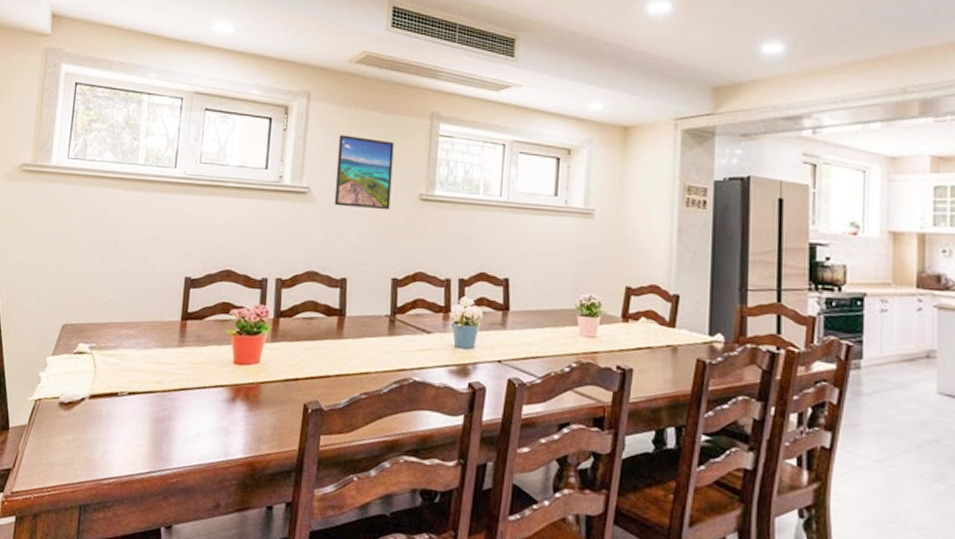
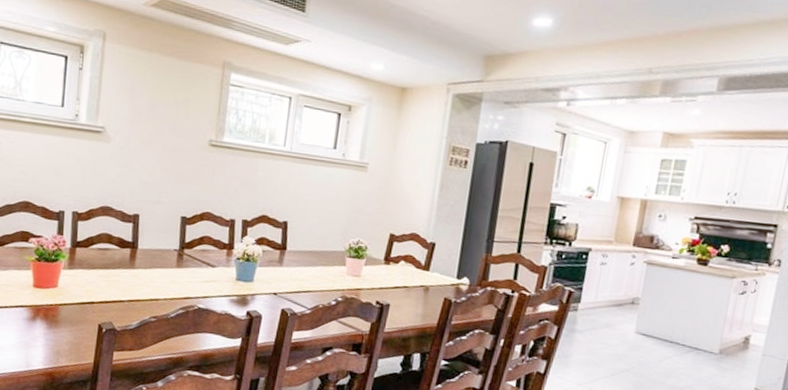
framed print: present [334,135,394,210] -> none [128,77,187,153]

